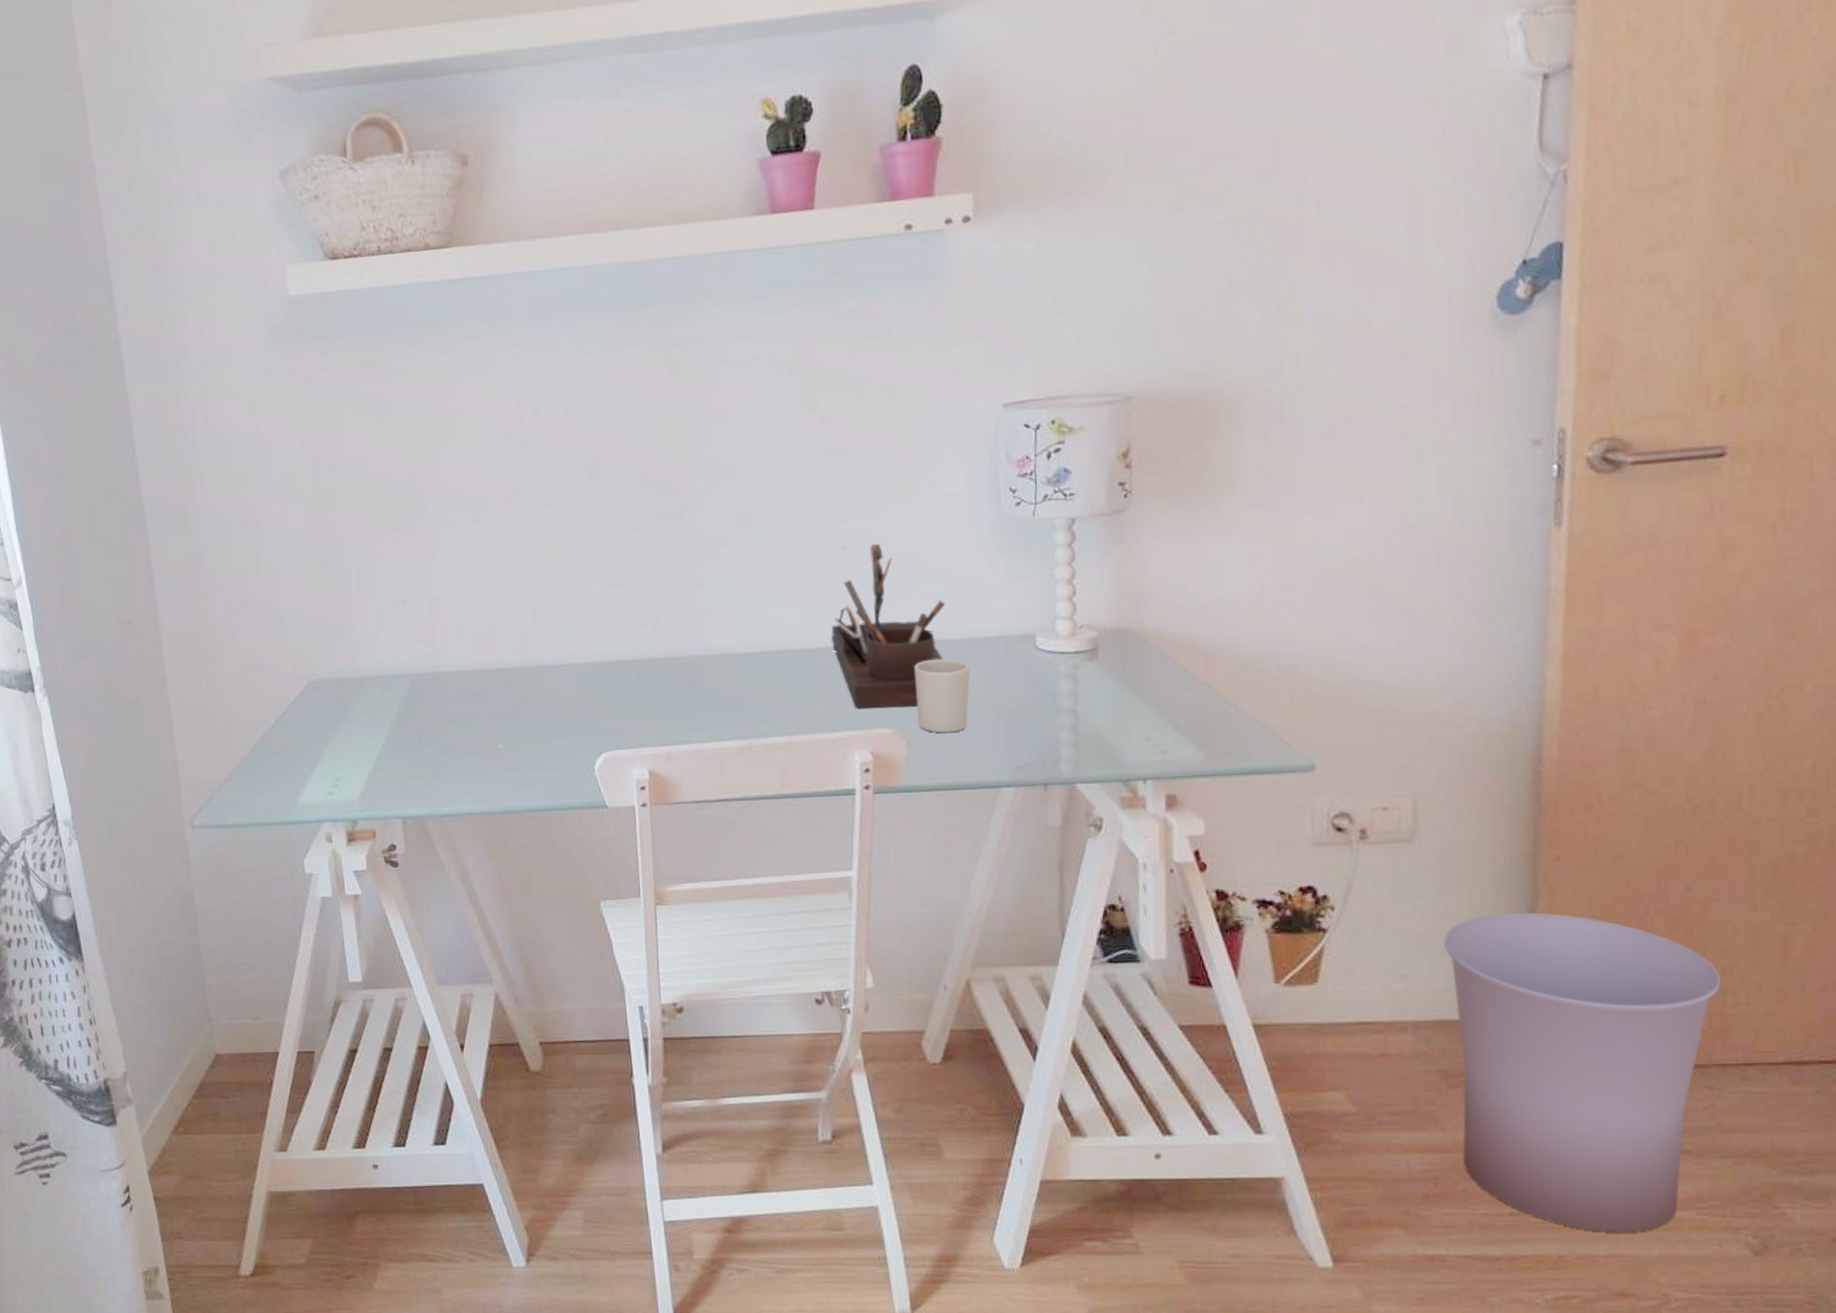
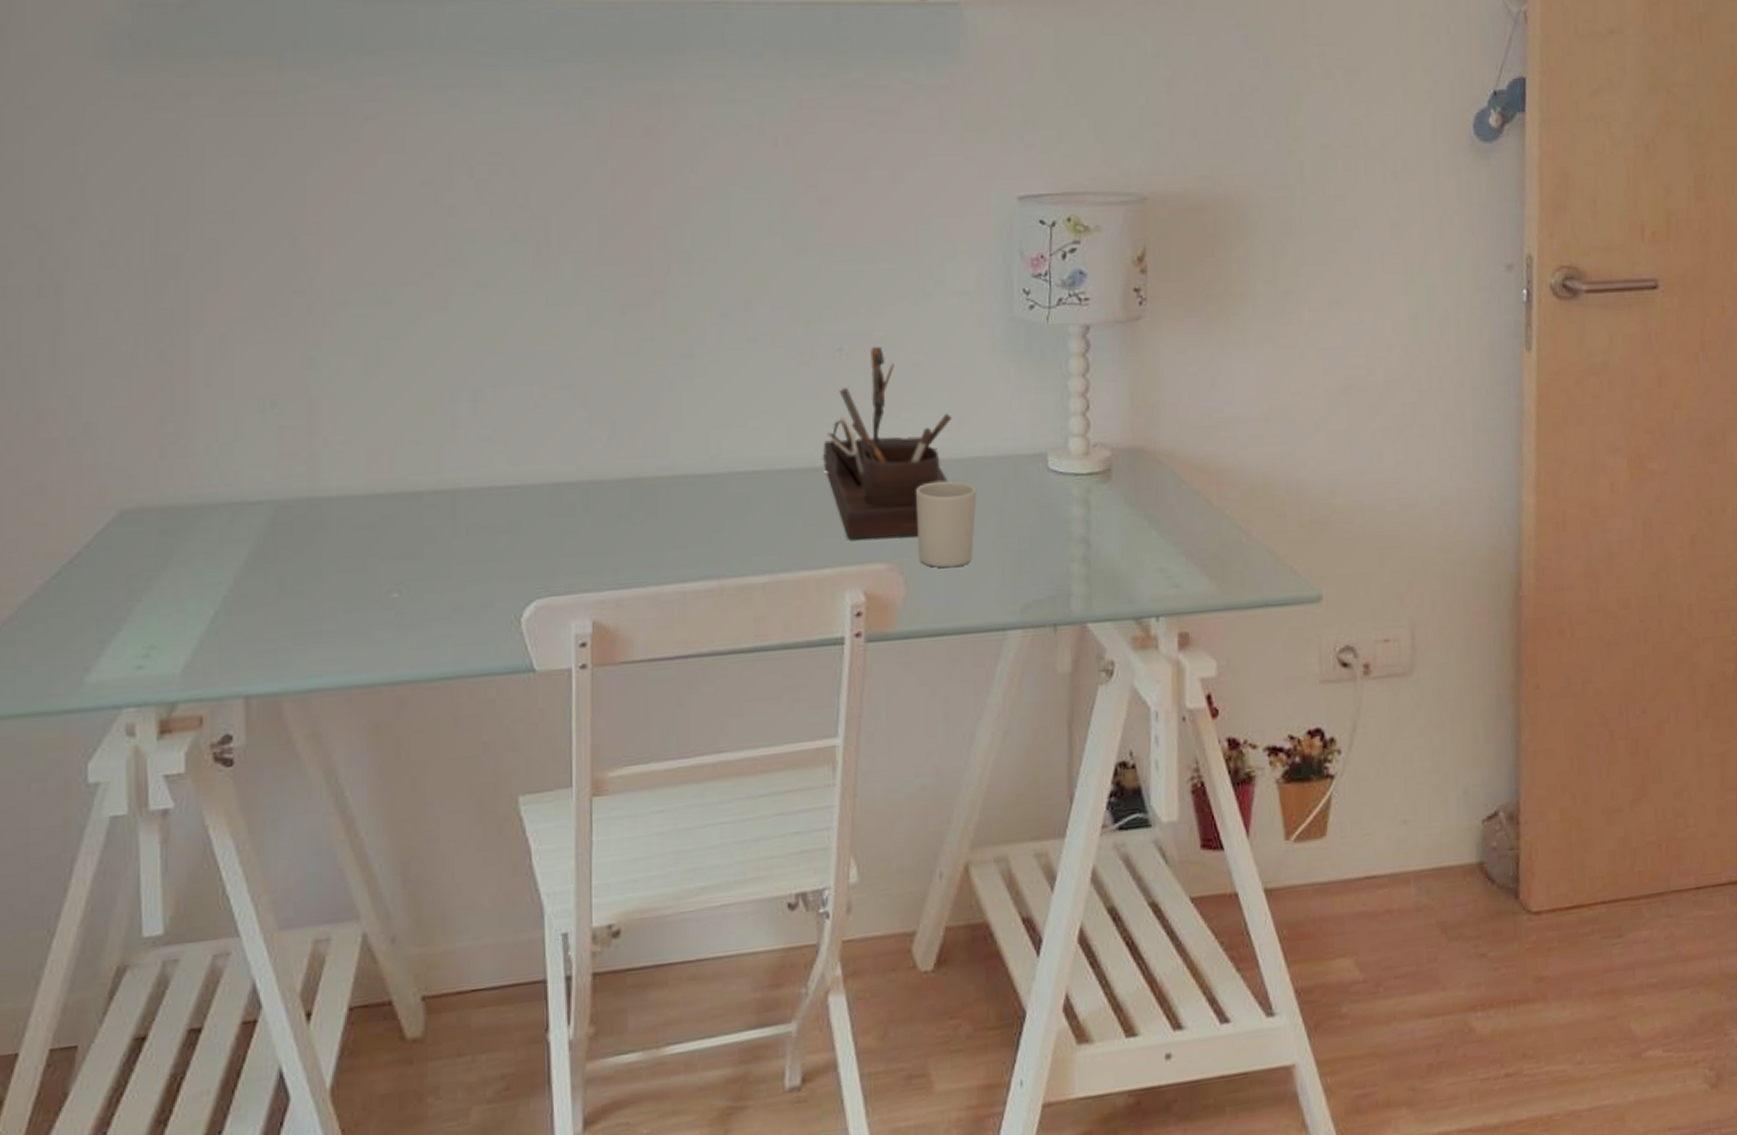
waste bin: present [1444,912,1721,1233] -> none [1441,744,1674,1083]

